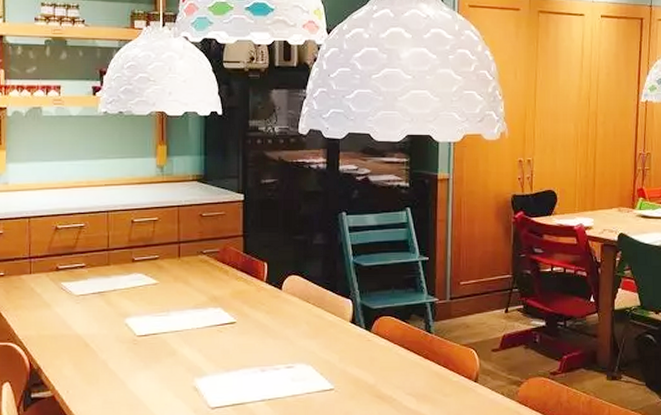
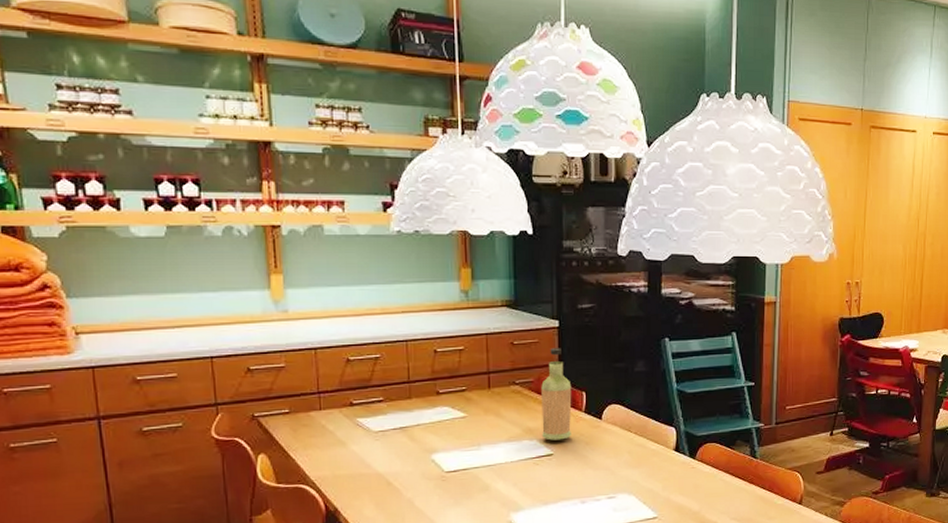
bottle: none [226,220,254,309] -> present [541,348,572,441]

